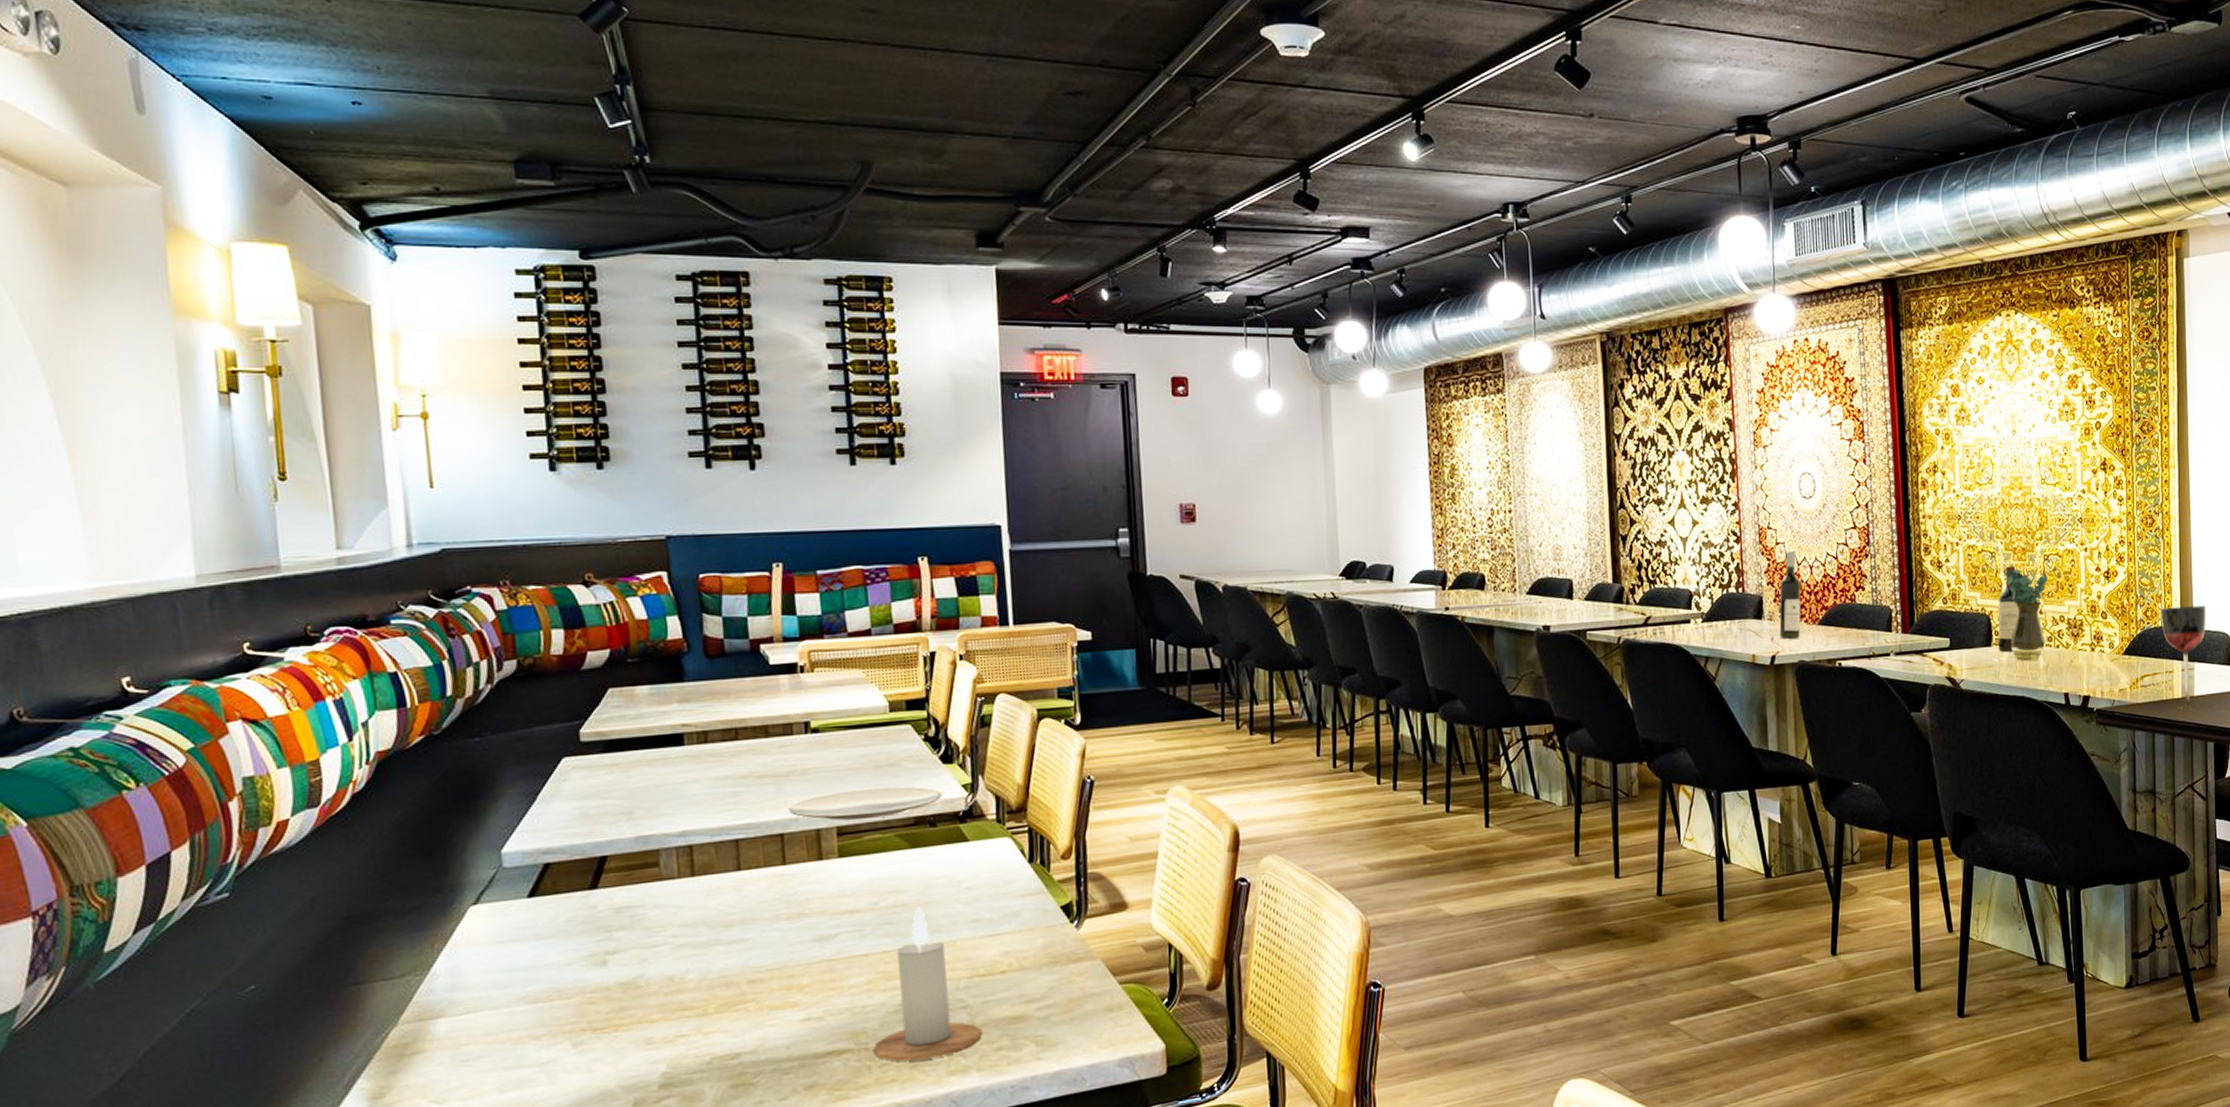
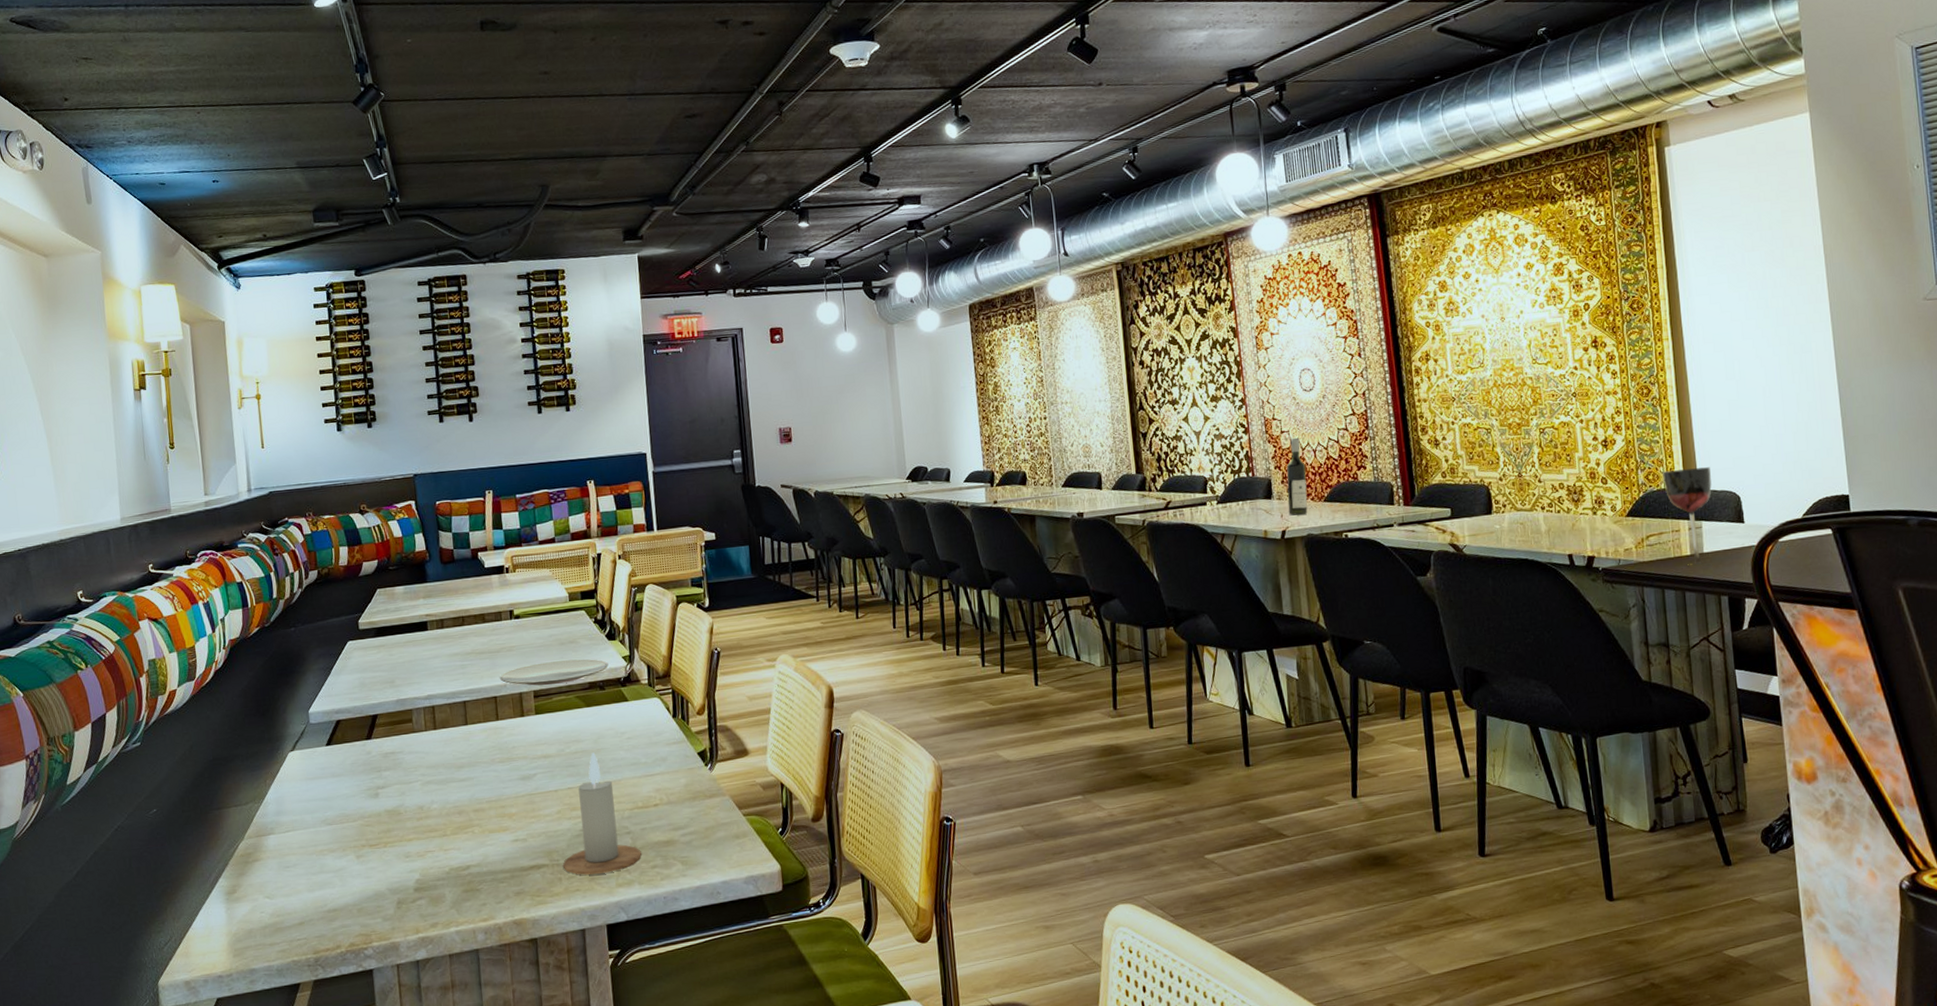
wine bottle: present [1998,567,2018,653] -> none [1496,441,1517,520]
vase: present [2003,564,2048,662] -> none [1499,438,1545,527]

